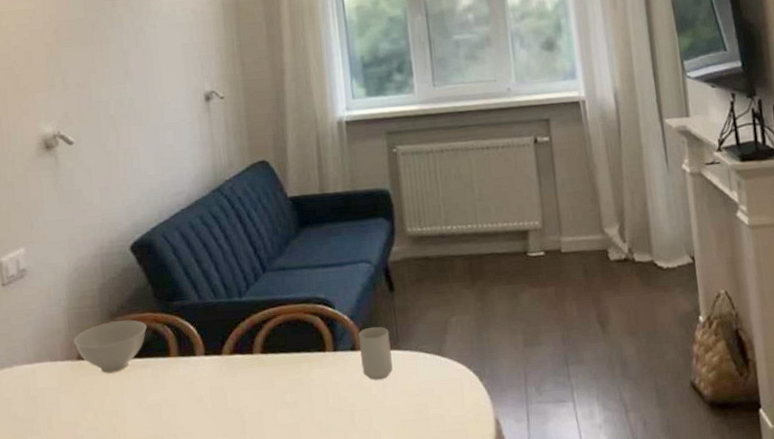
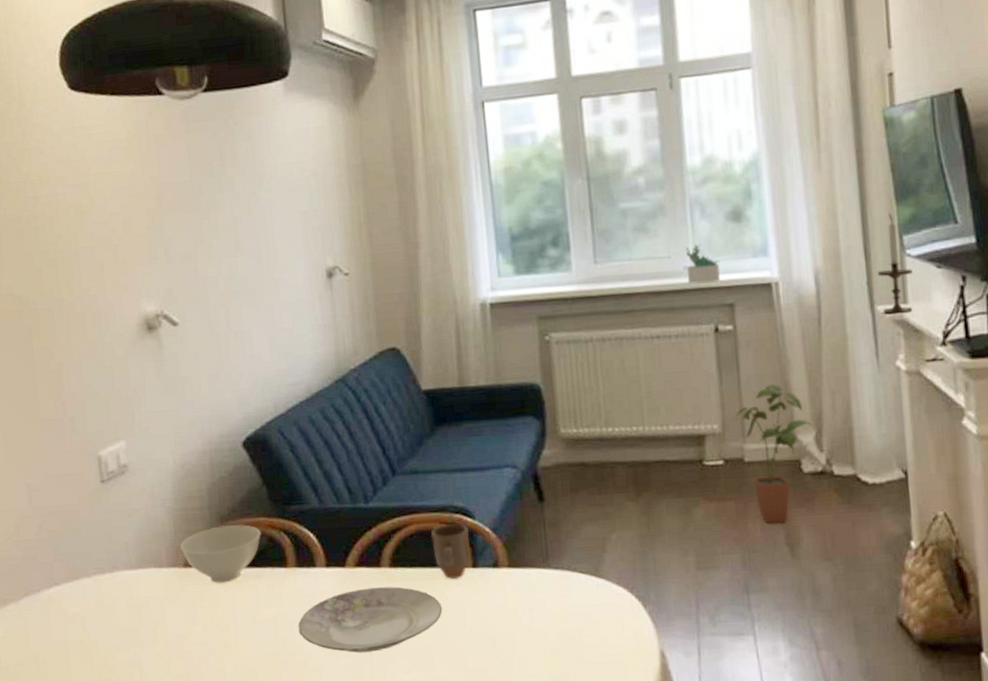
plate: none [179,371,308,432] -> present [298,586,443,653]
mug: none [296,313,331,362] -> present [430,523,470,579]
cup: present [358,326,393,380] -> none [501,541,541,602]
succulent plant: none [509,69,538,103] -> present [686,244,720,284]
house plant: none [553,186,615,305] -> present [735,384,811,524]
candlestick: none [664,42,694,126] -> present [877,213,913,315]

